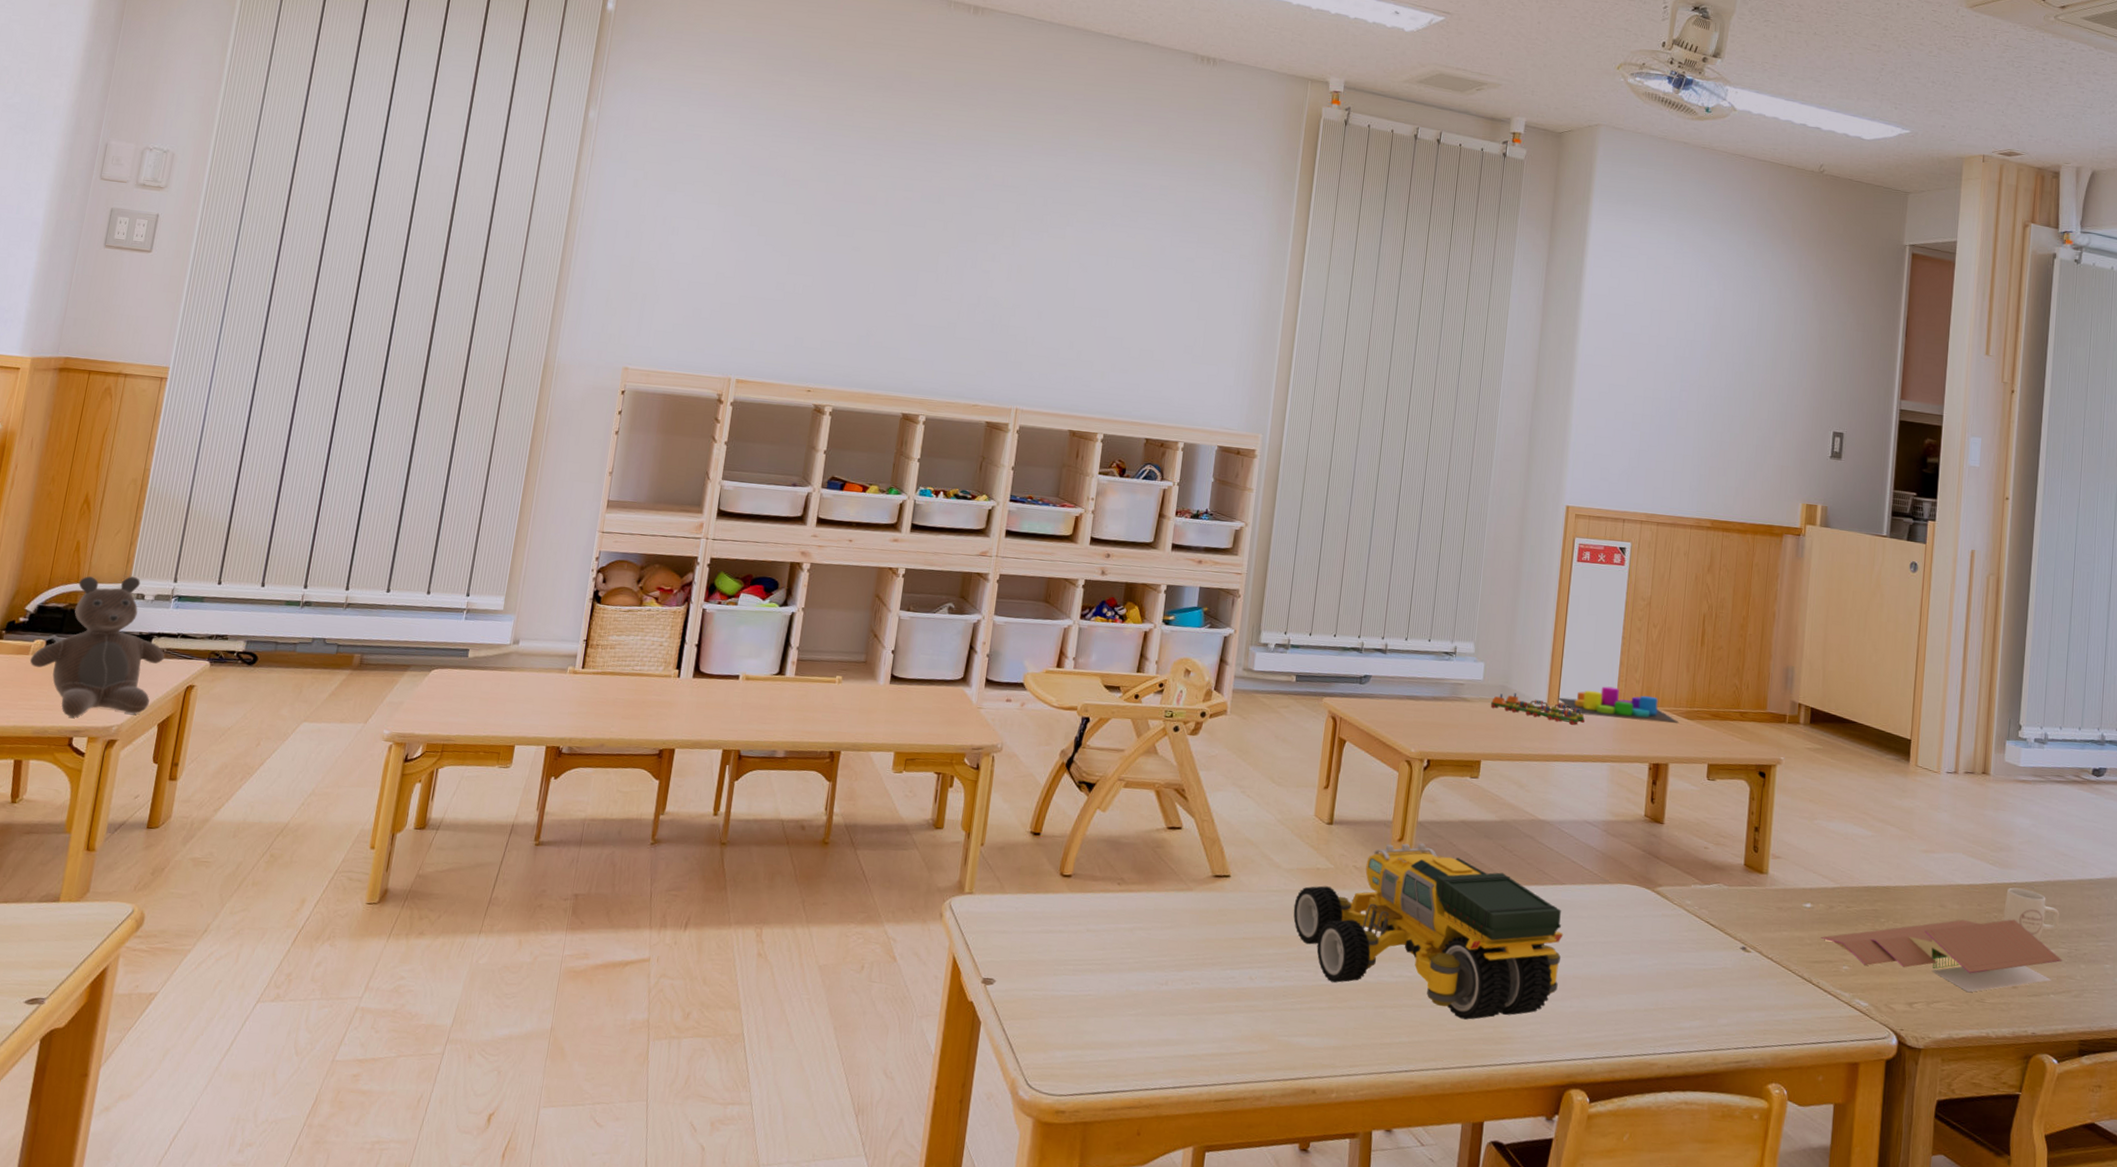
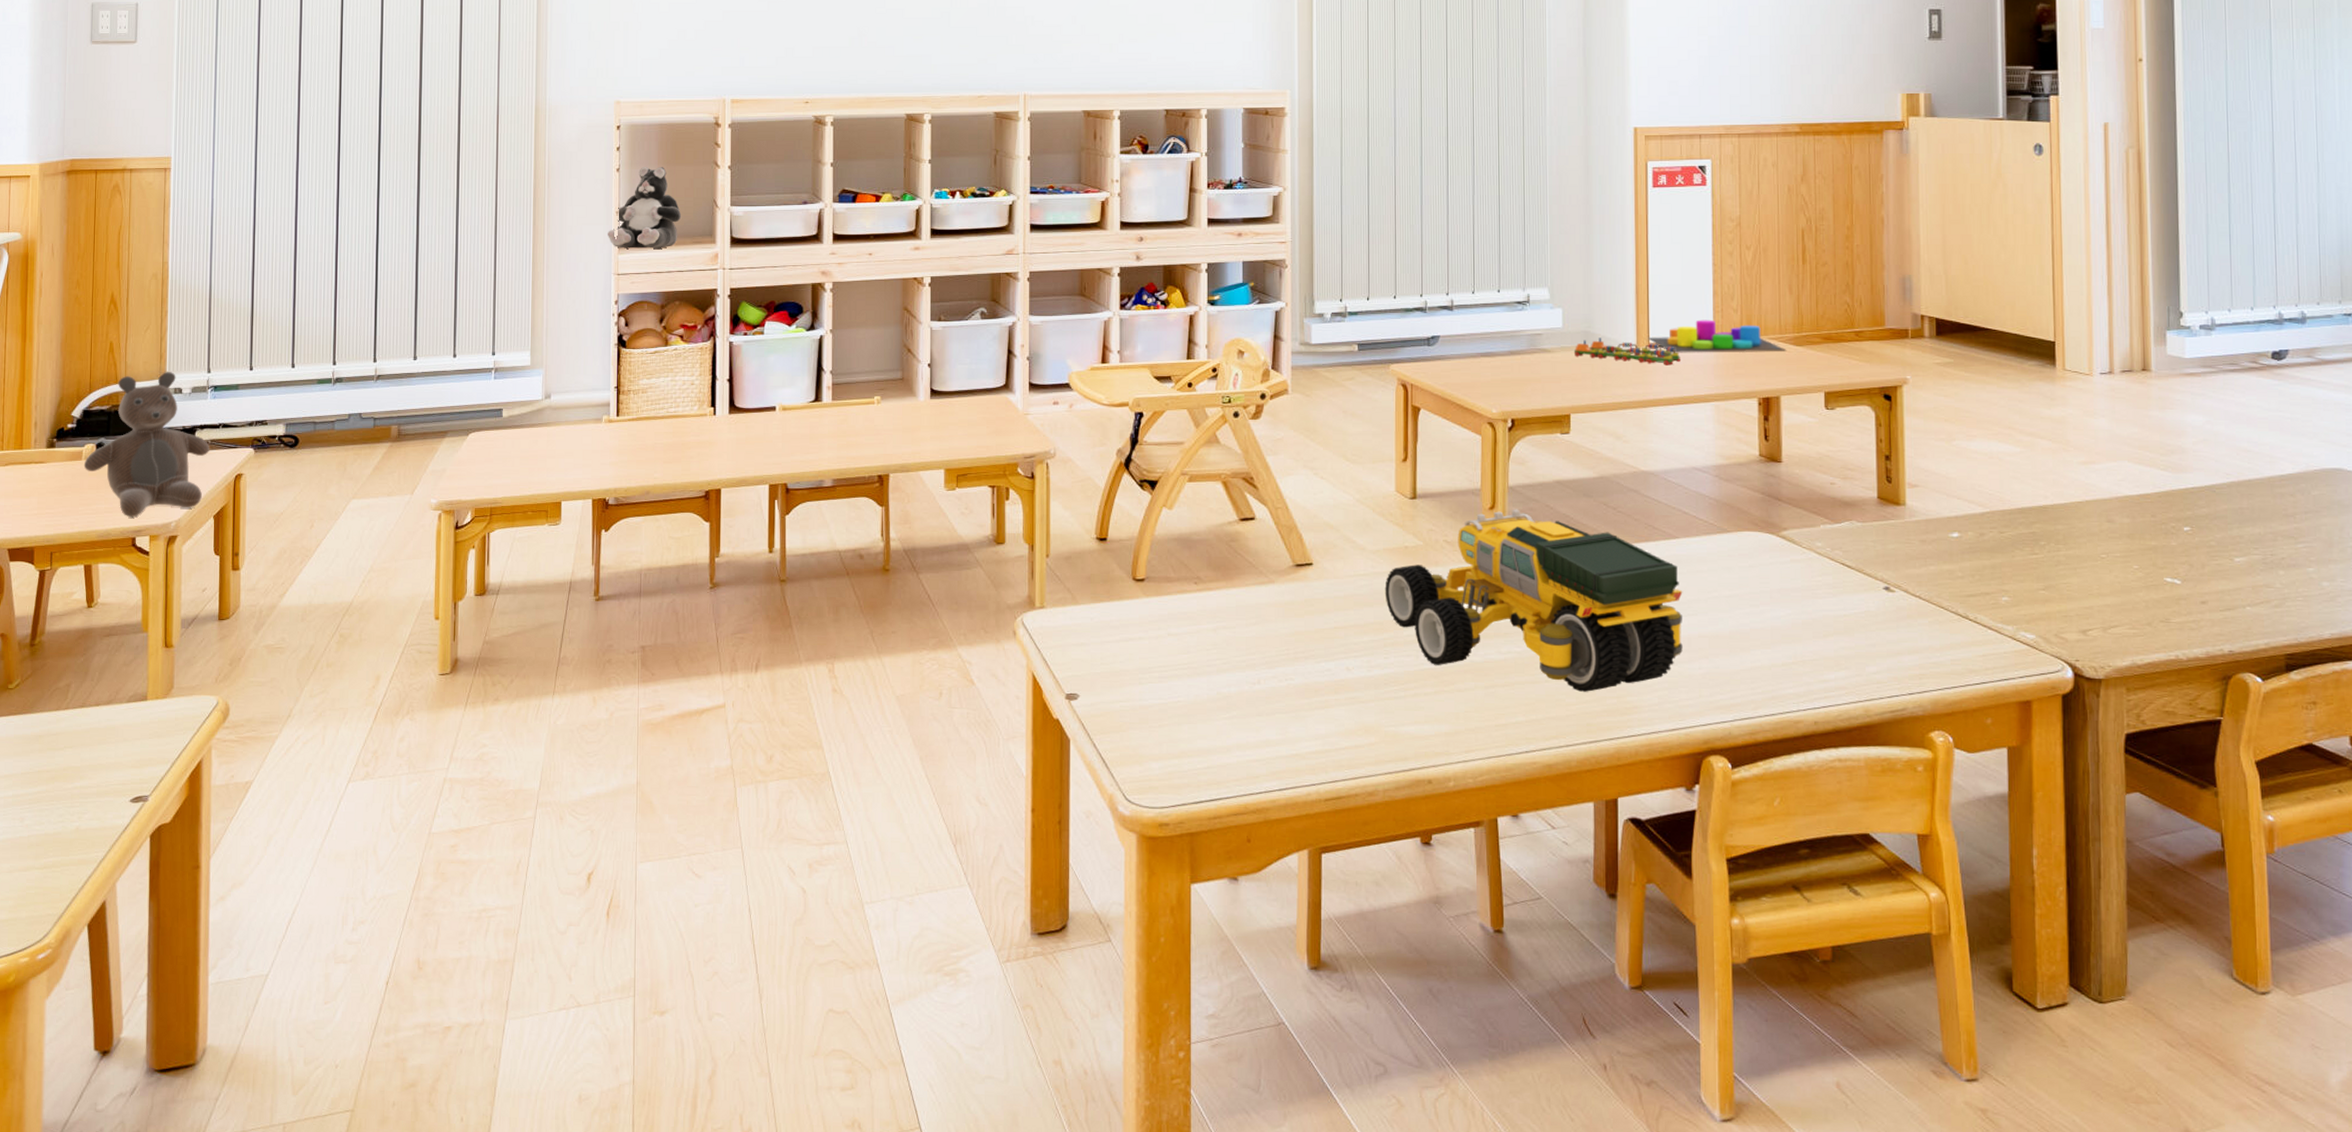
plush toy: none [597,433,673,513] -> present [608,167,682,249]
papers: present [1821,919,2062,993] -> none [1973,528,2257,613]
mug: present [2003,887,2059,941] -> none [2182,493,2249,550]

